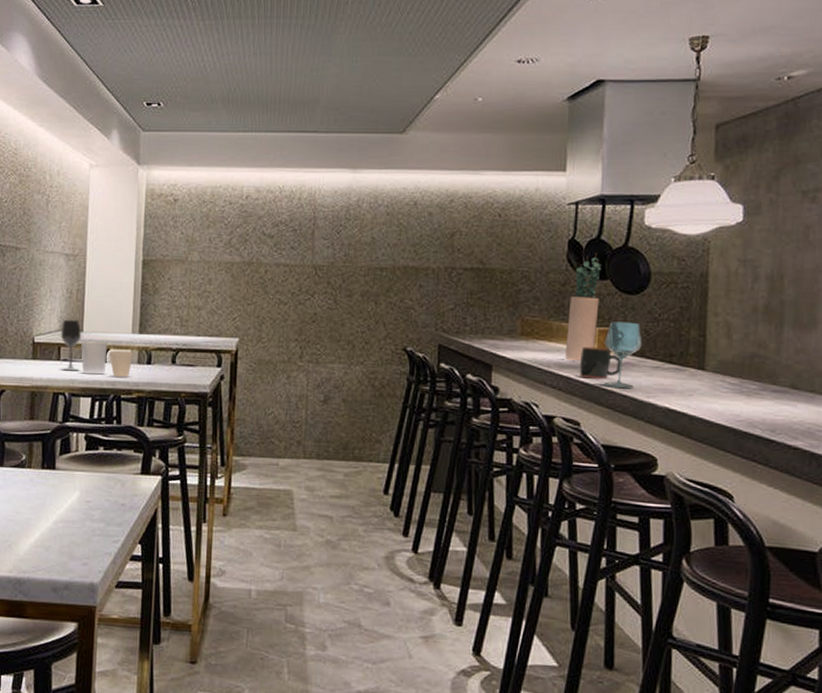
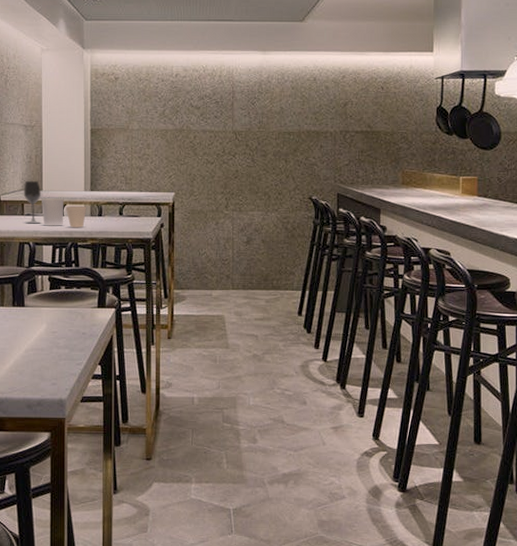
vase: present [564,252,601,361] -> none [436,117,463,204]
mug: present [580,347,621,379] -> none [449,192,480,217]
wine glass: present [604,321,643,389] -> none [467,171,496,225]

